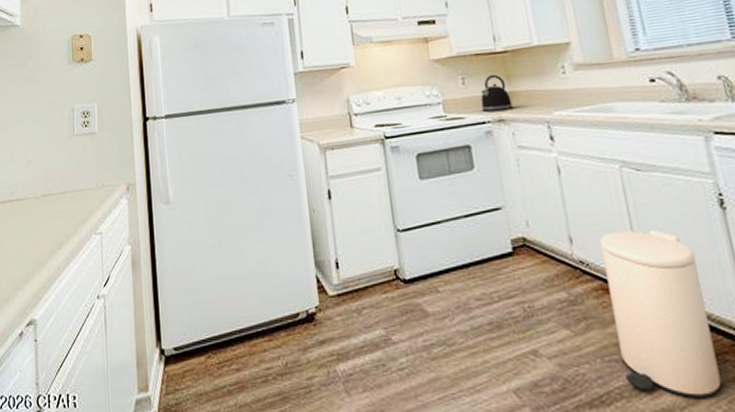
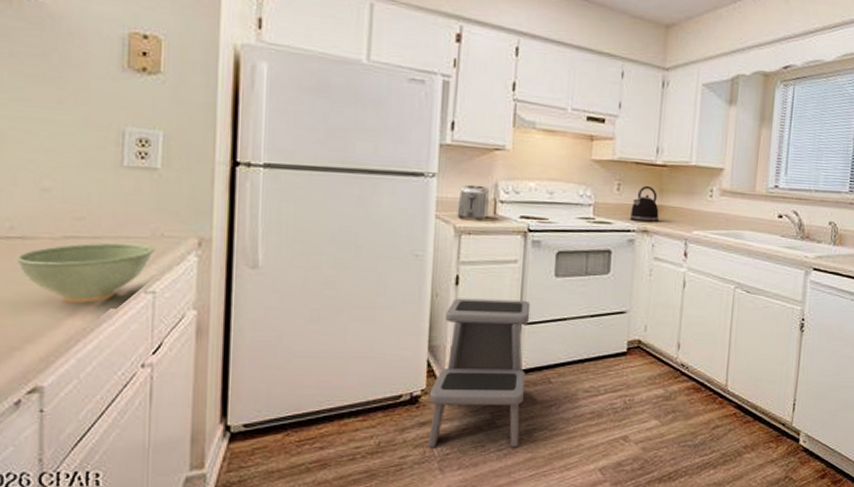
bowl: none [15,194,99,248] -> present [15,242,156,303]
toaster: none [318,102,347,137] -> present [457,184,489,221]
step stool: none [323,207,419,369] -> present [427,298,531,449]
pedal bin: present [600,229,722,400] -> none [693,342,772,476]

